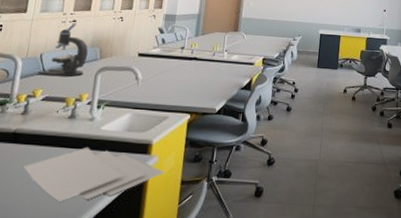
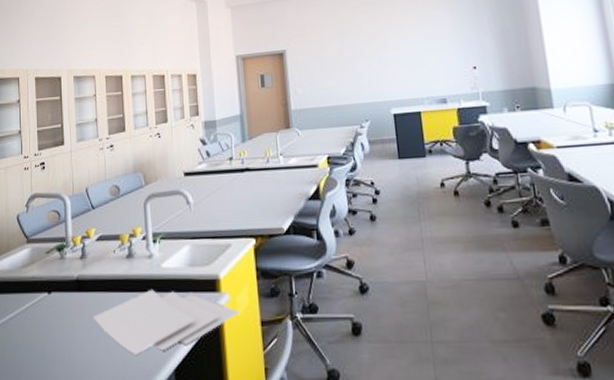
microscope: present [38,23,88,77] -> none [88,148,133,213]

